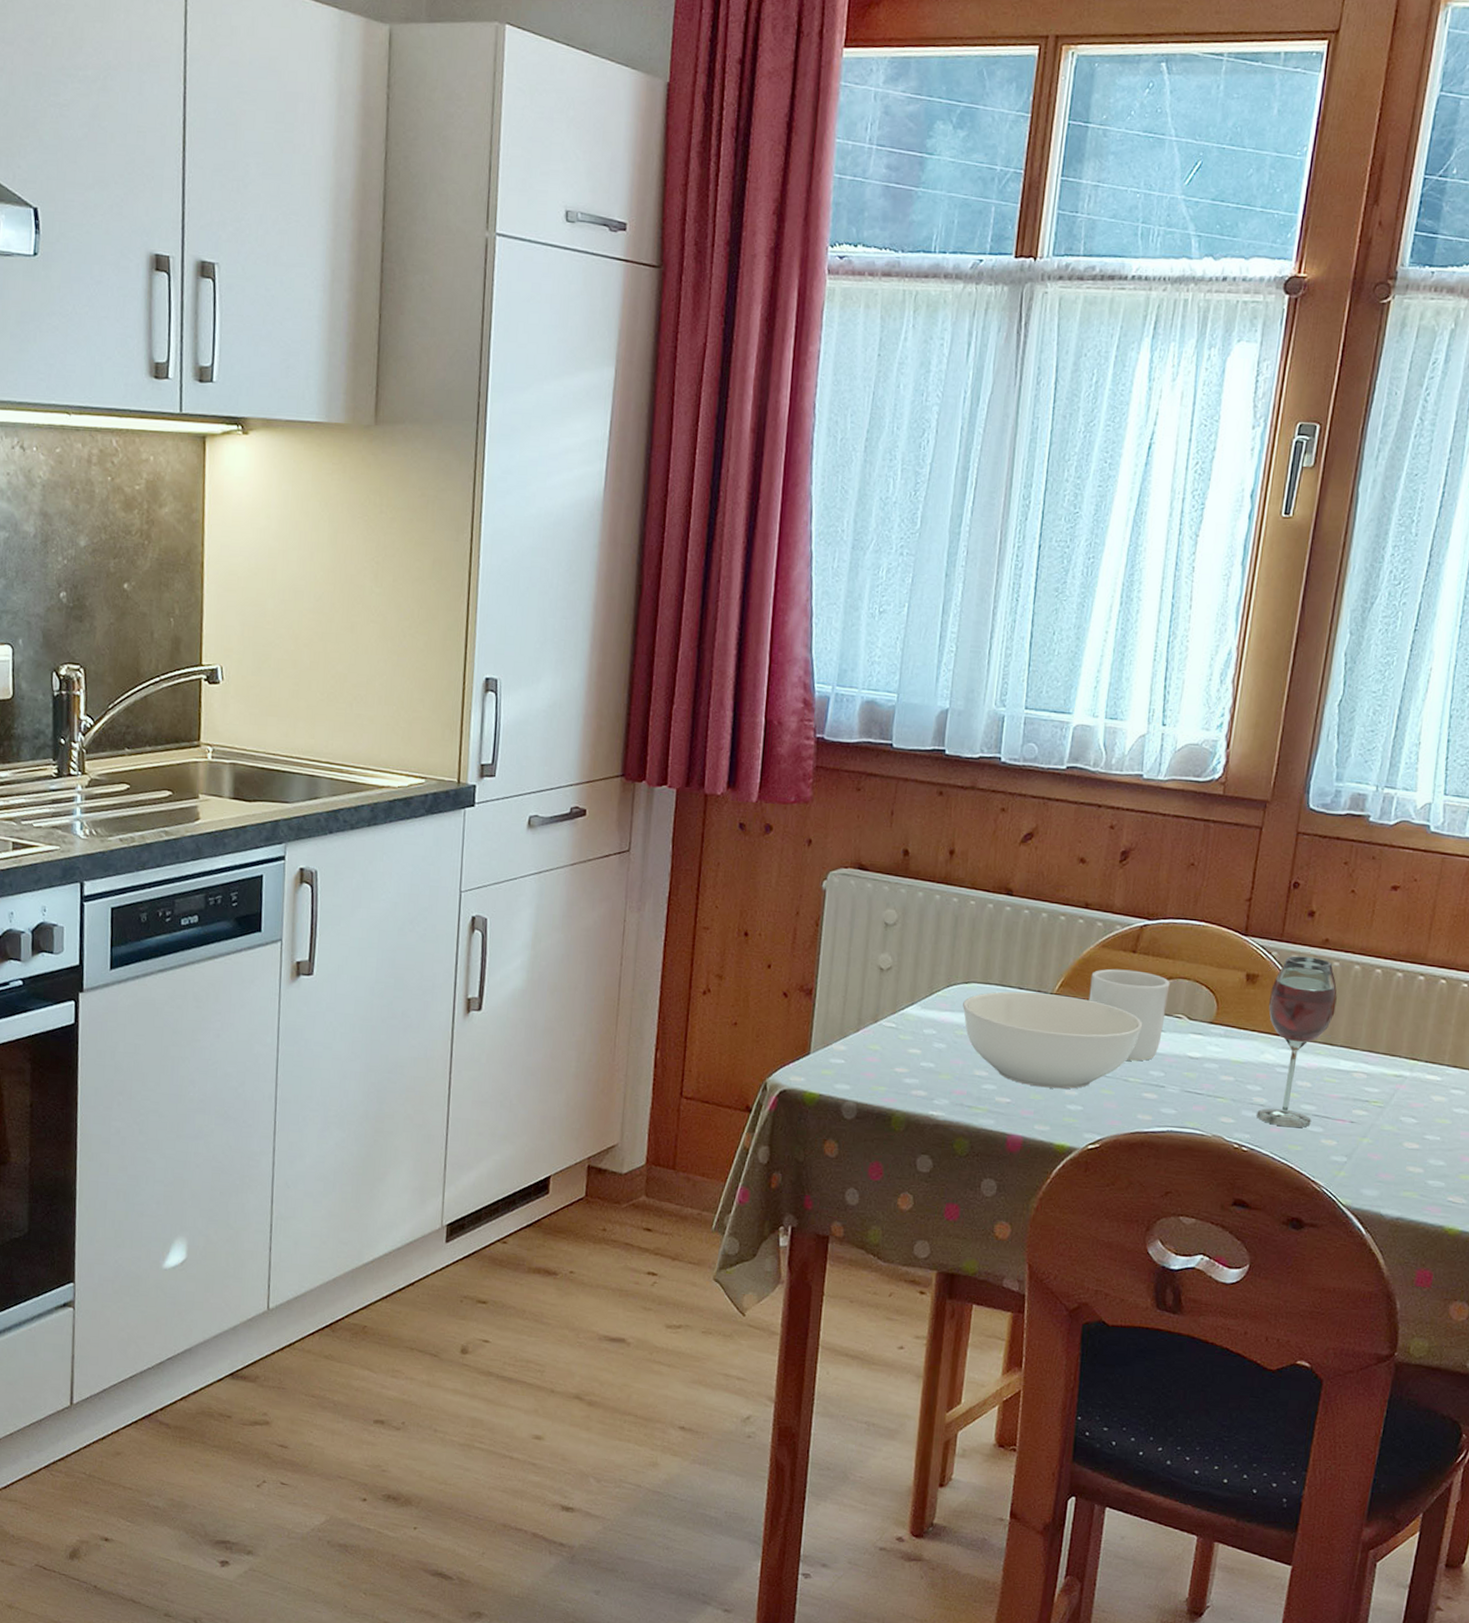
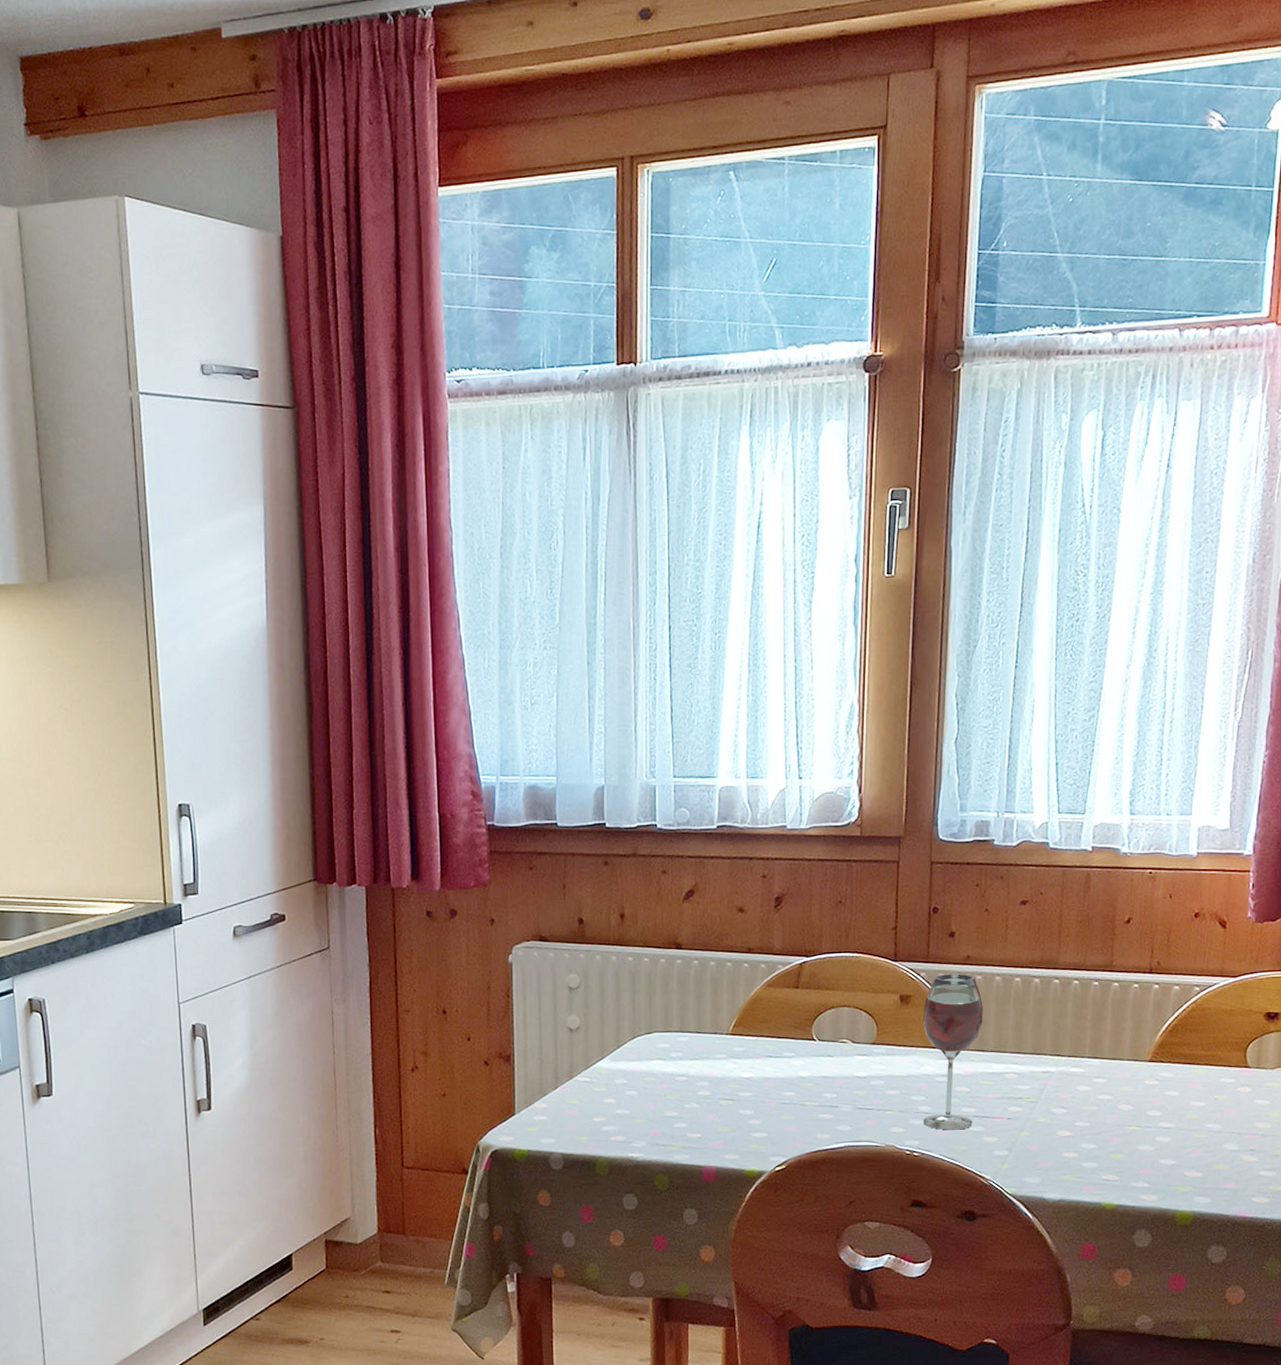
bowl: present [963,991,1143,1089] -> none [648,1034,812,1120]
mug: present [1088,968,1171,1061] -> none [761,1004,834,1087]

